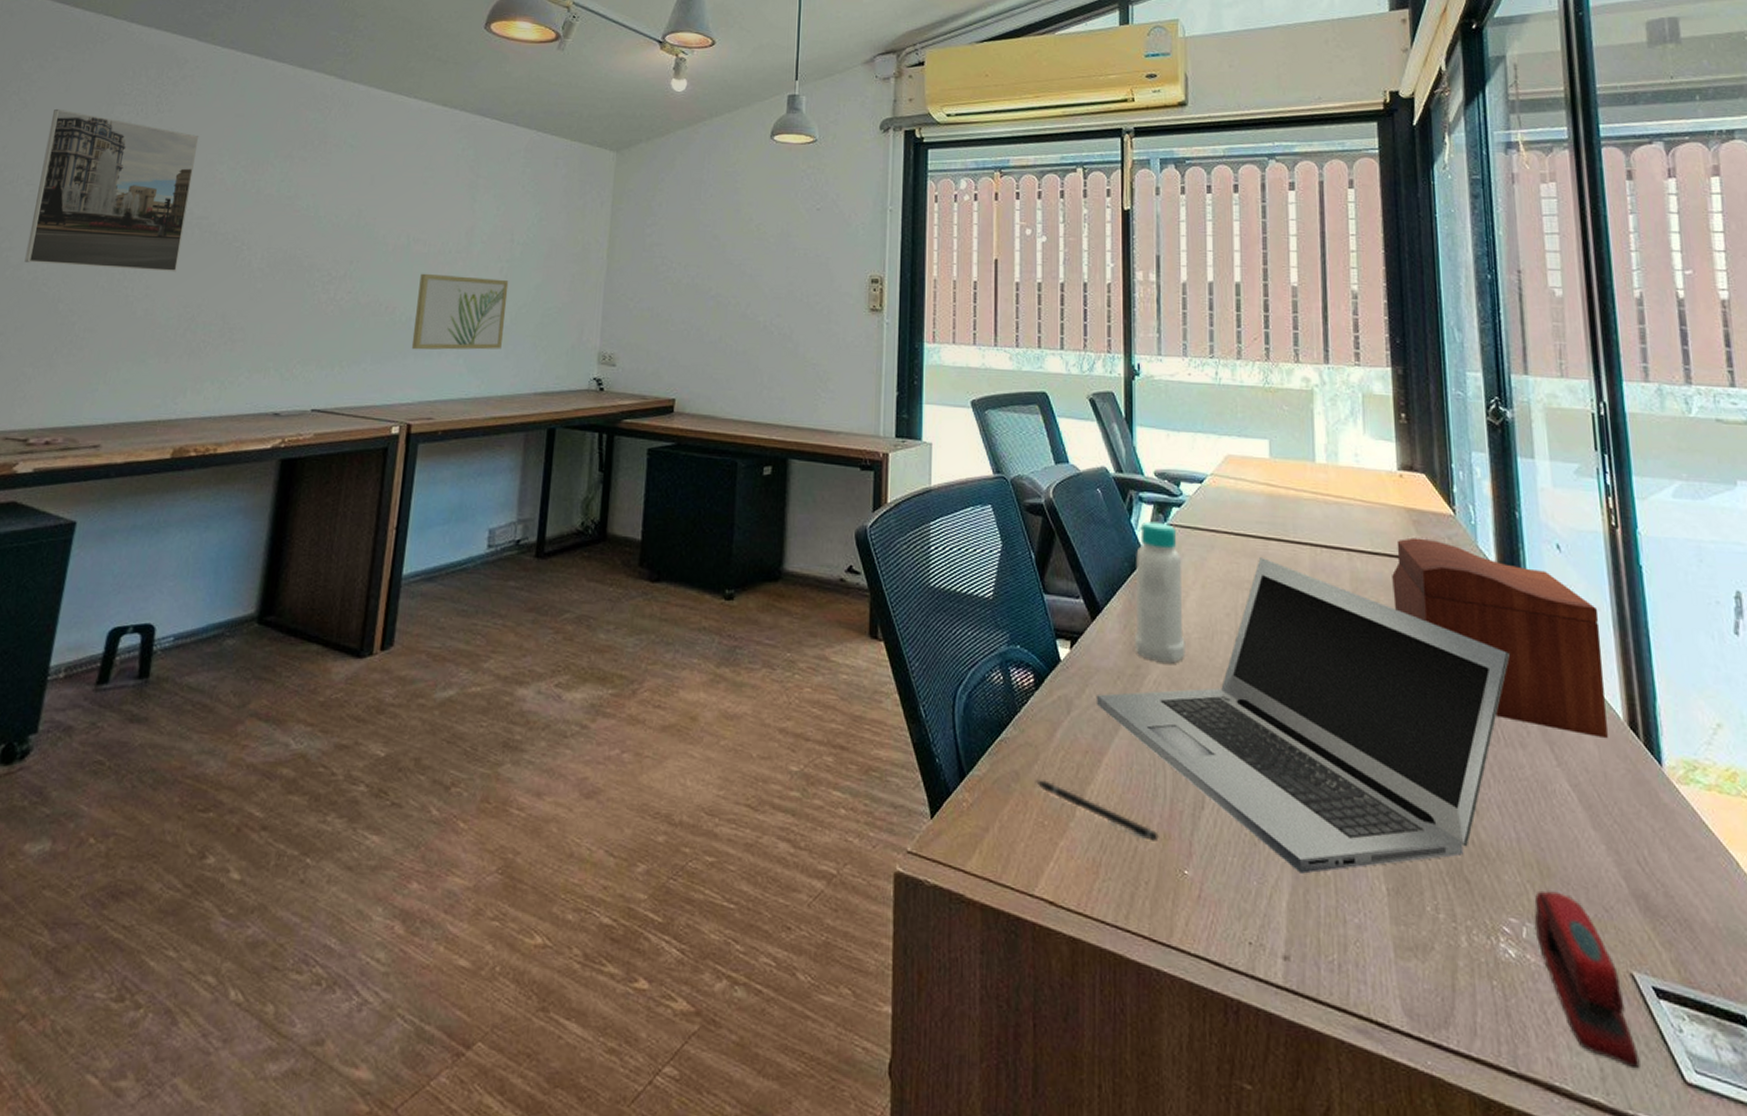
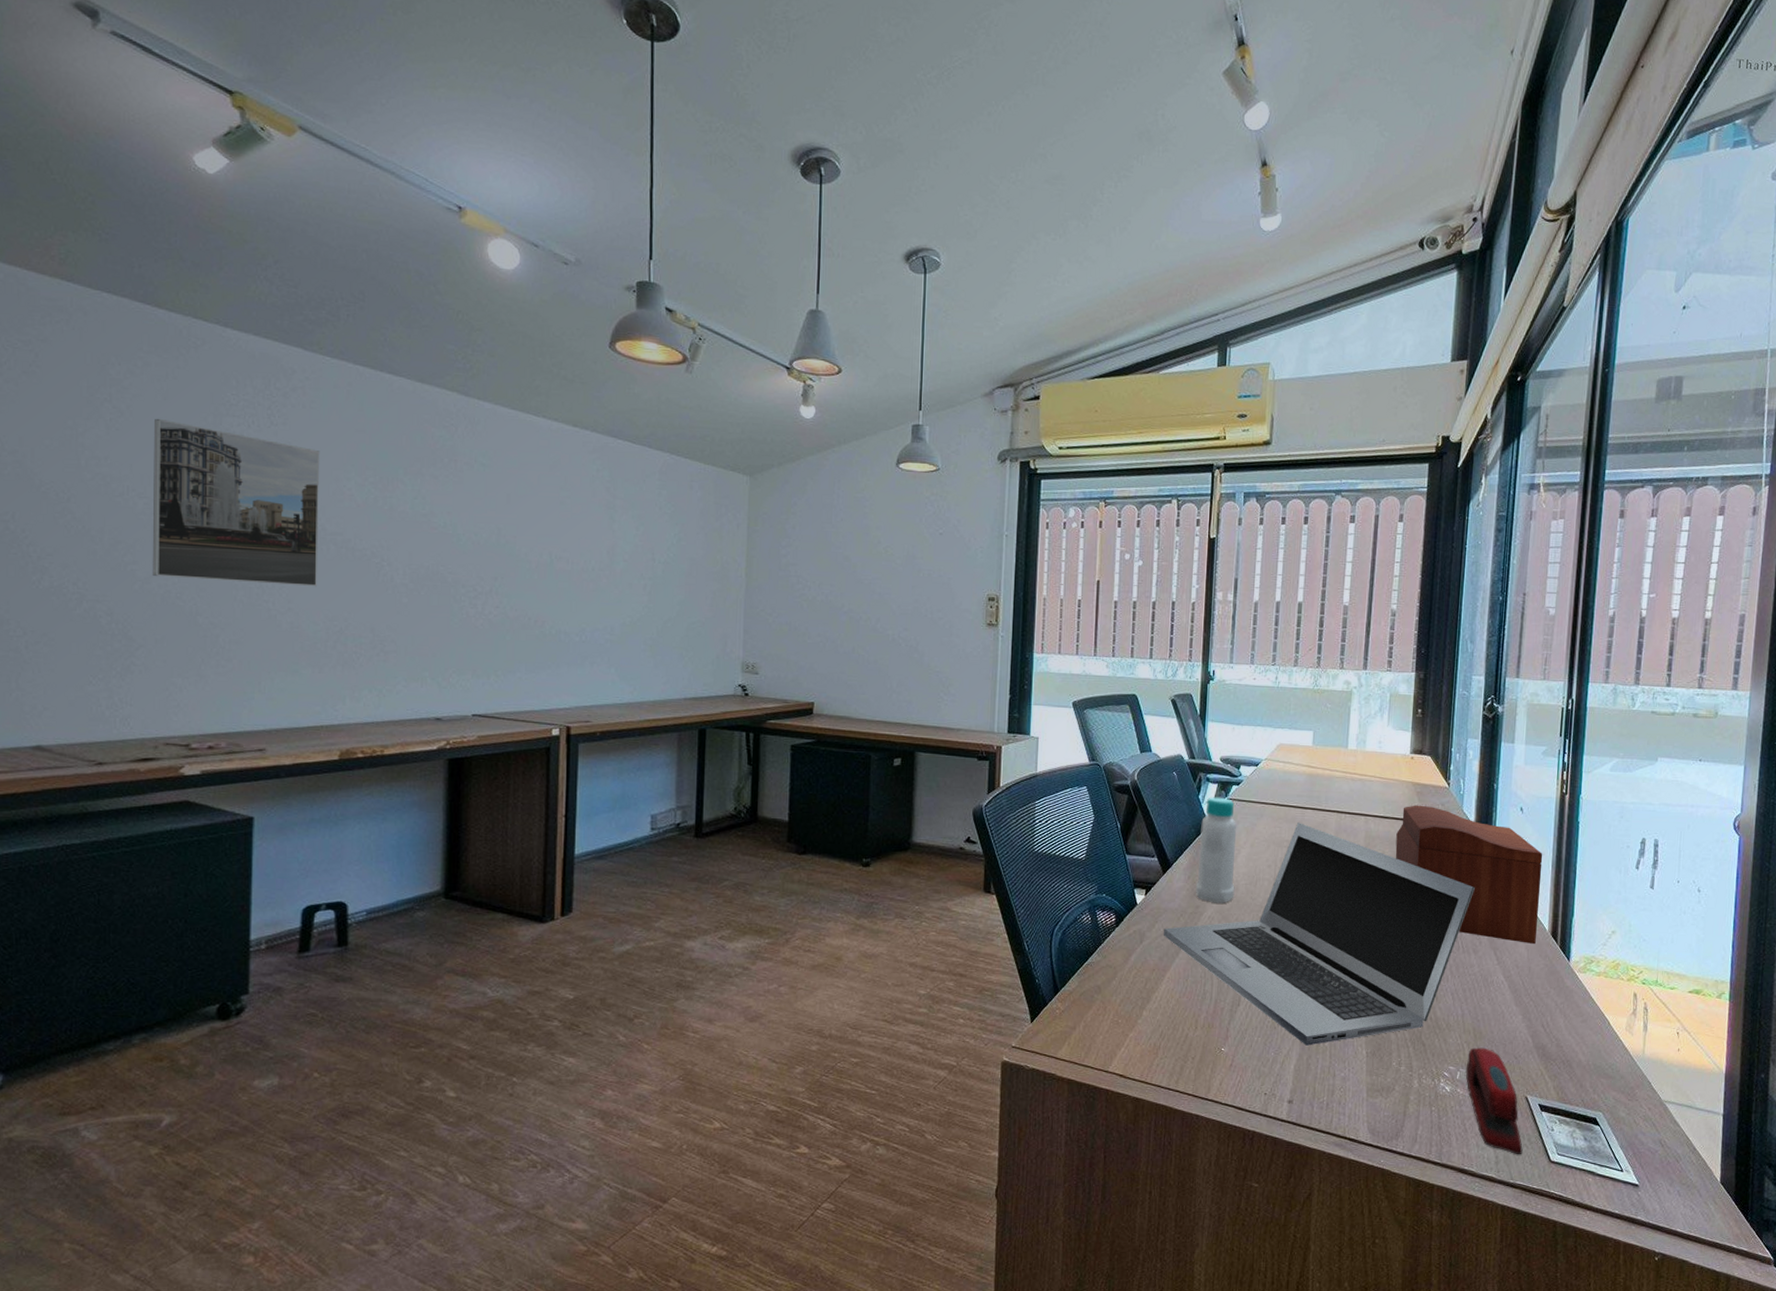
wall art: present [411,273,509,350] -> none [563,589,653,661]
pen: present [1034,779,1159,843] -> none [1112,991,1205,1031]

